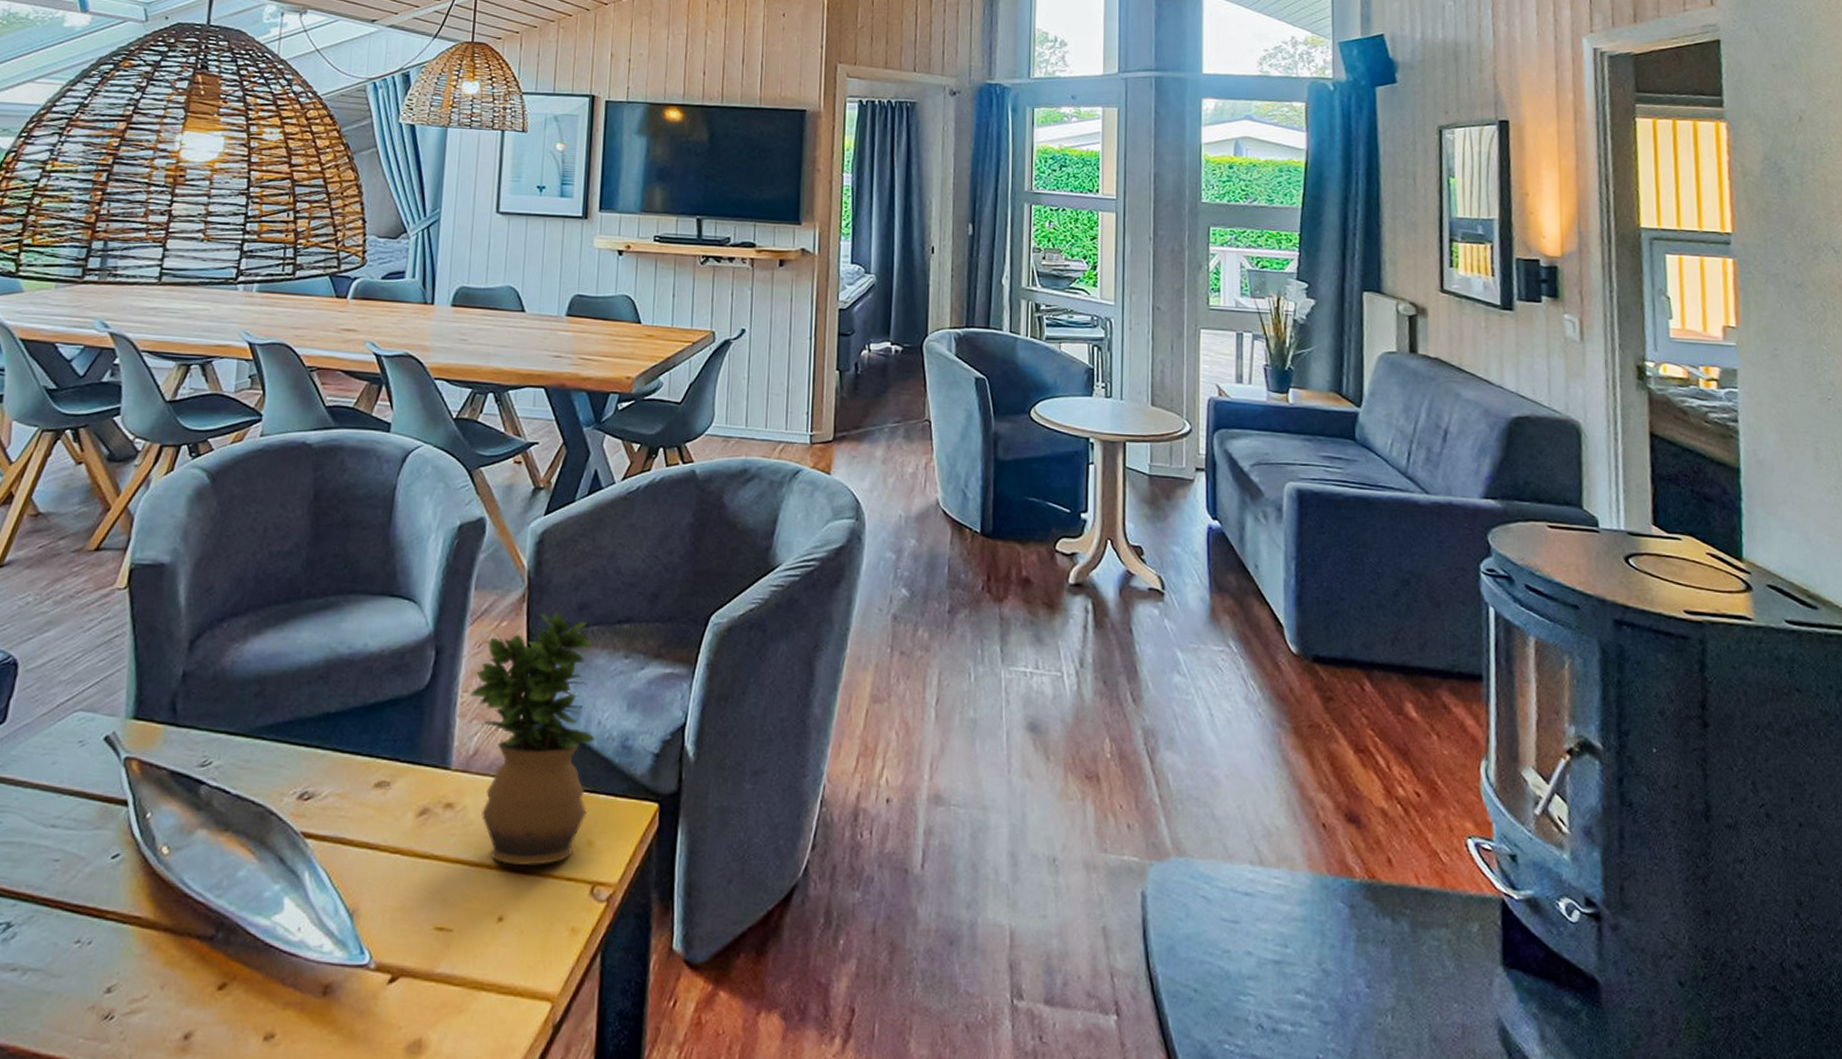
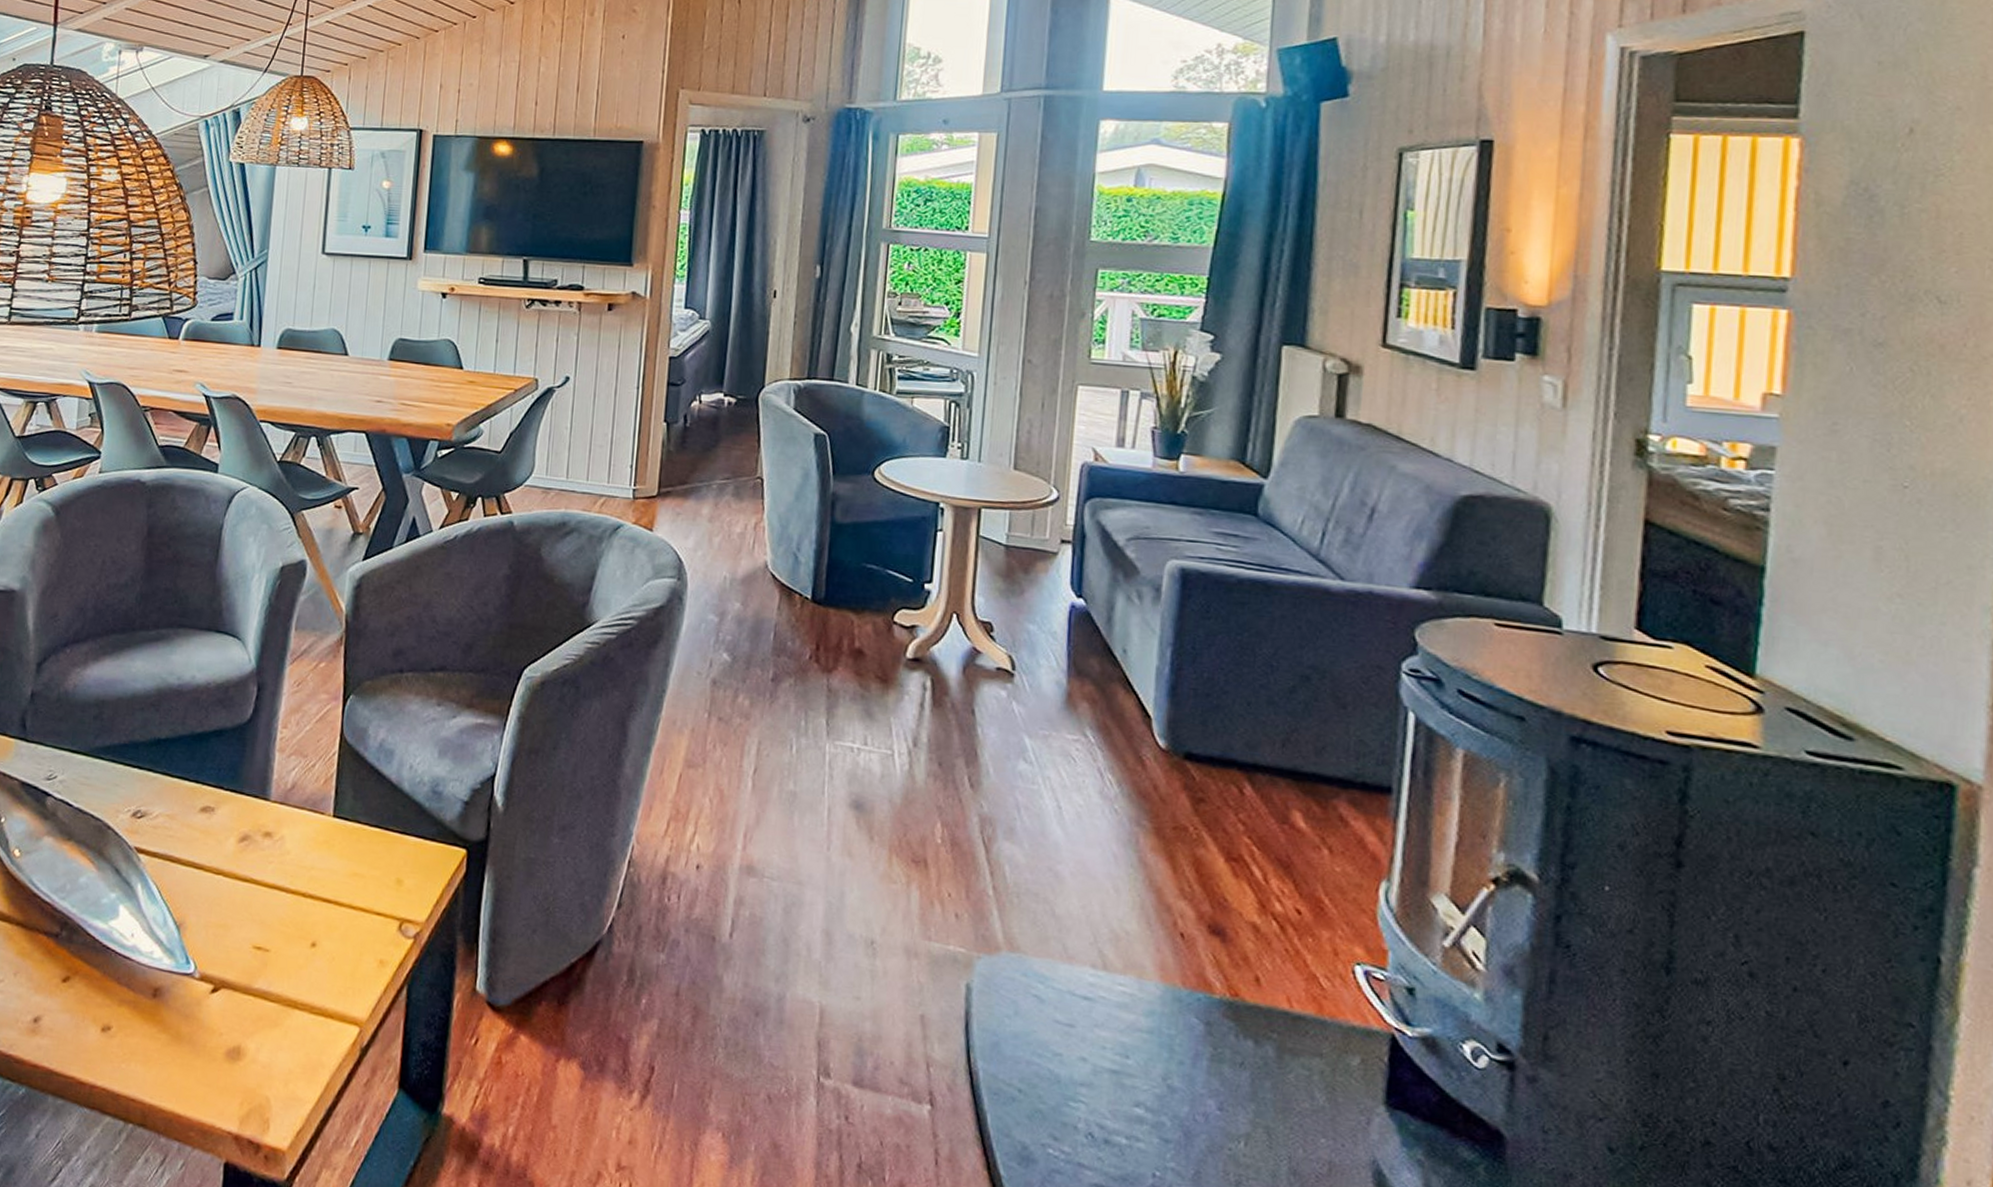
potted plant: present [469,612,595,865] -> none [288,656,407,898]

